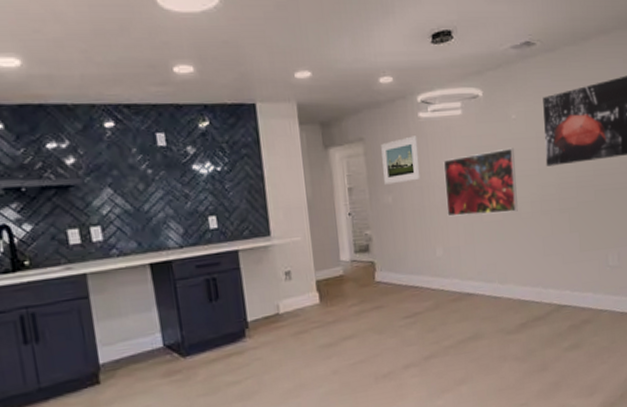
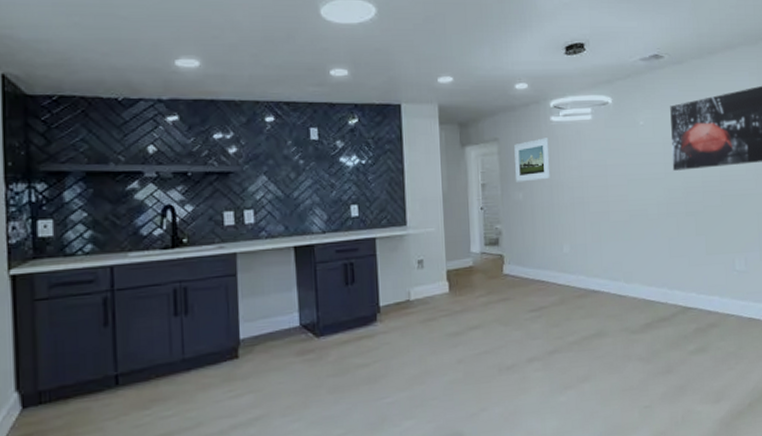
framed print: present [443,147,518,217] -> none [572,152,644,215]

